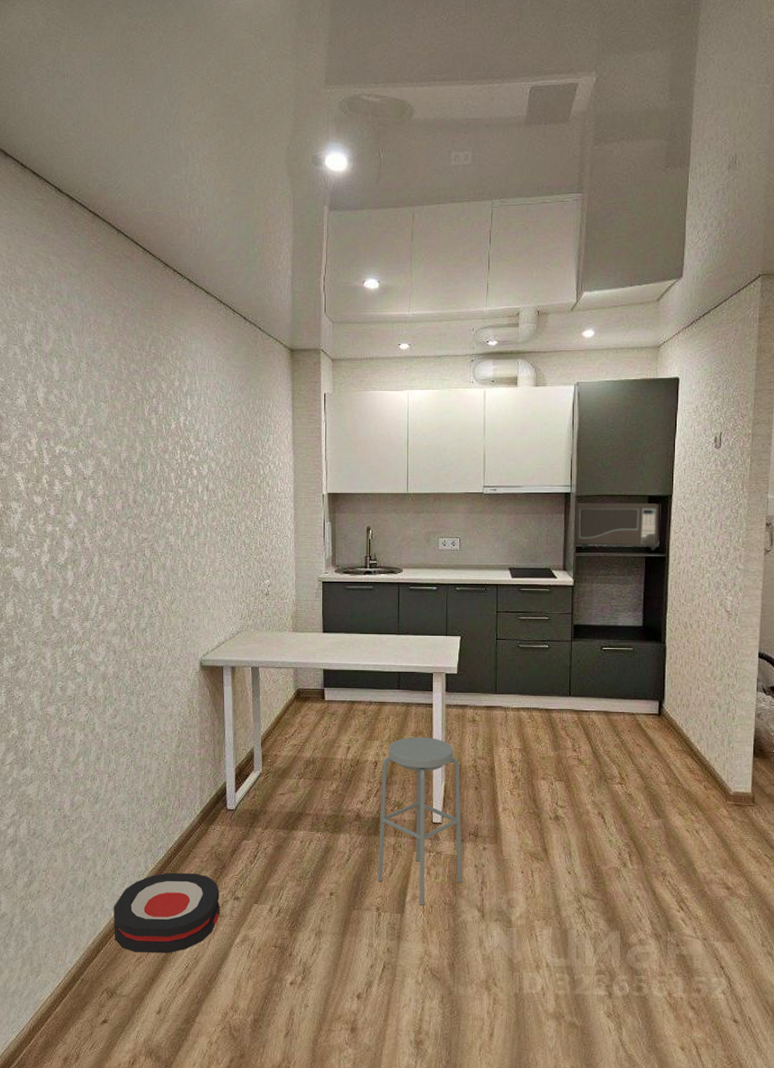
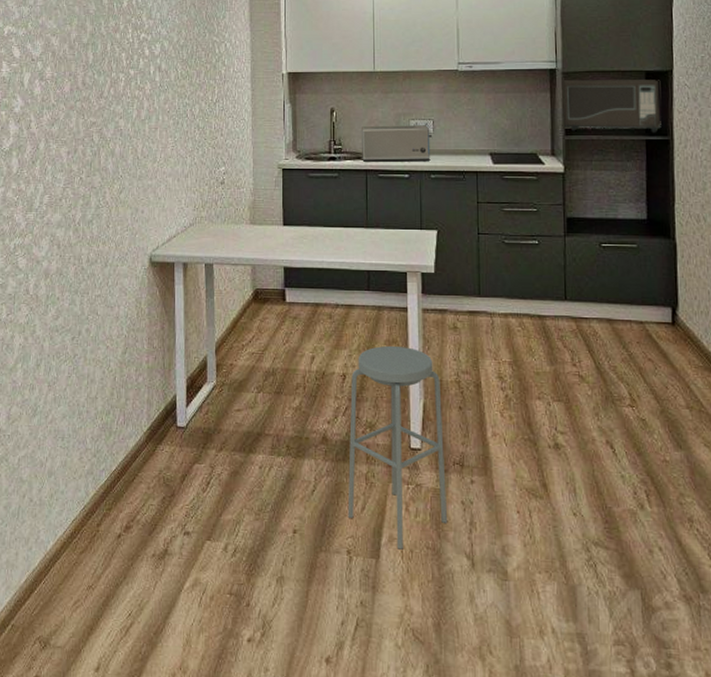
robot vacuum: present [114,872,220,954] -> none [49,499,168,598]
toaster: none [394,542,458,576] -> present [360,125,432,163]

